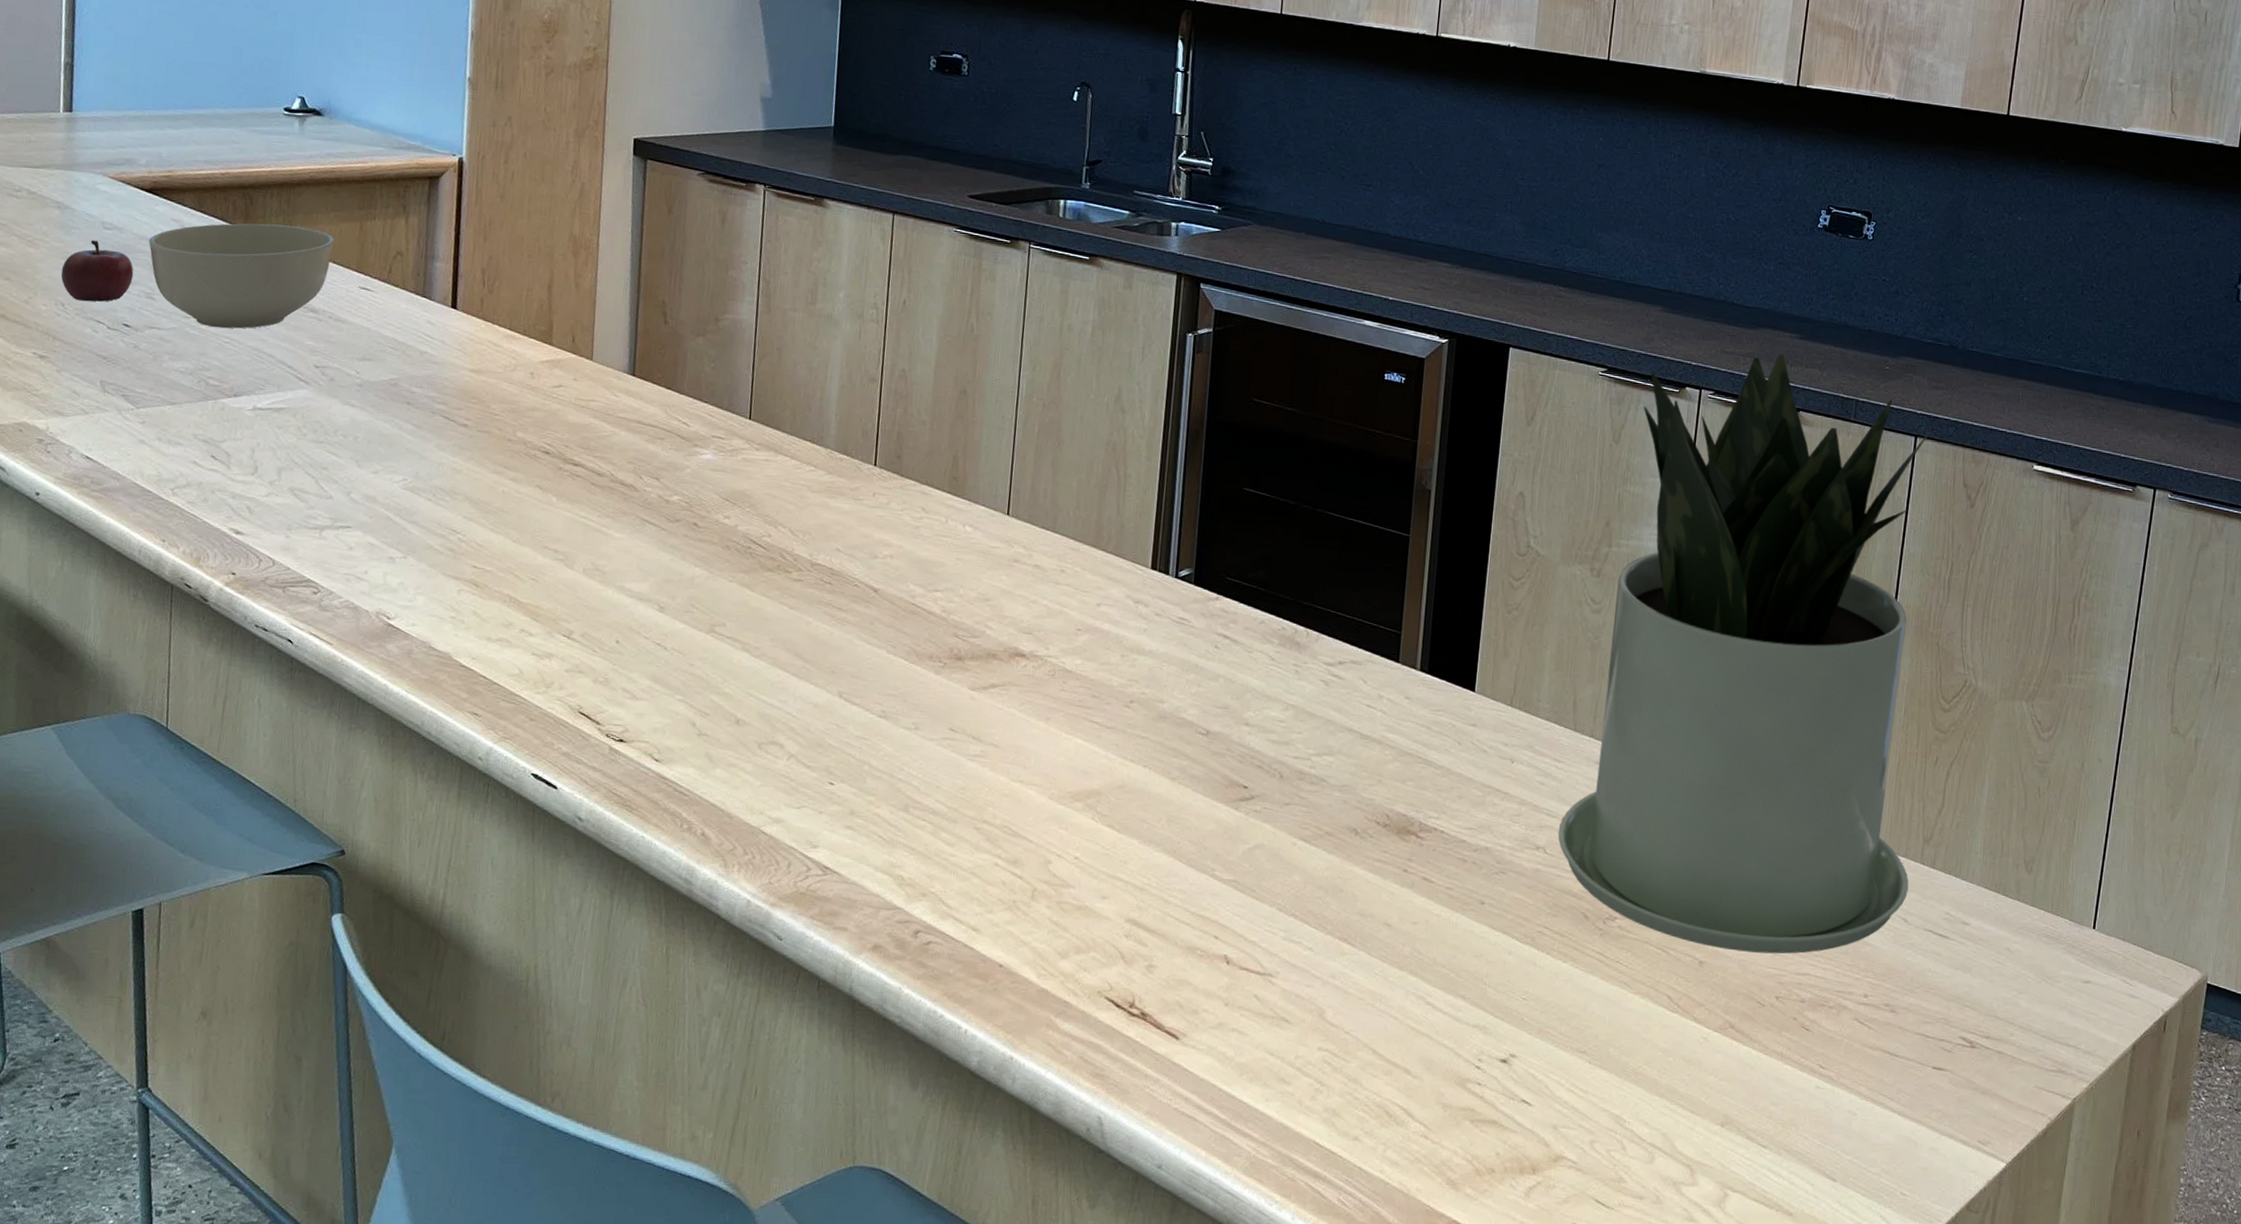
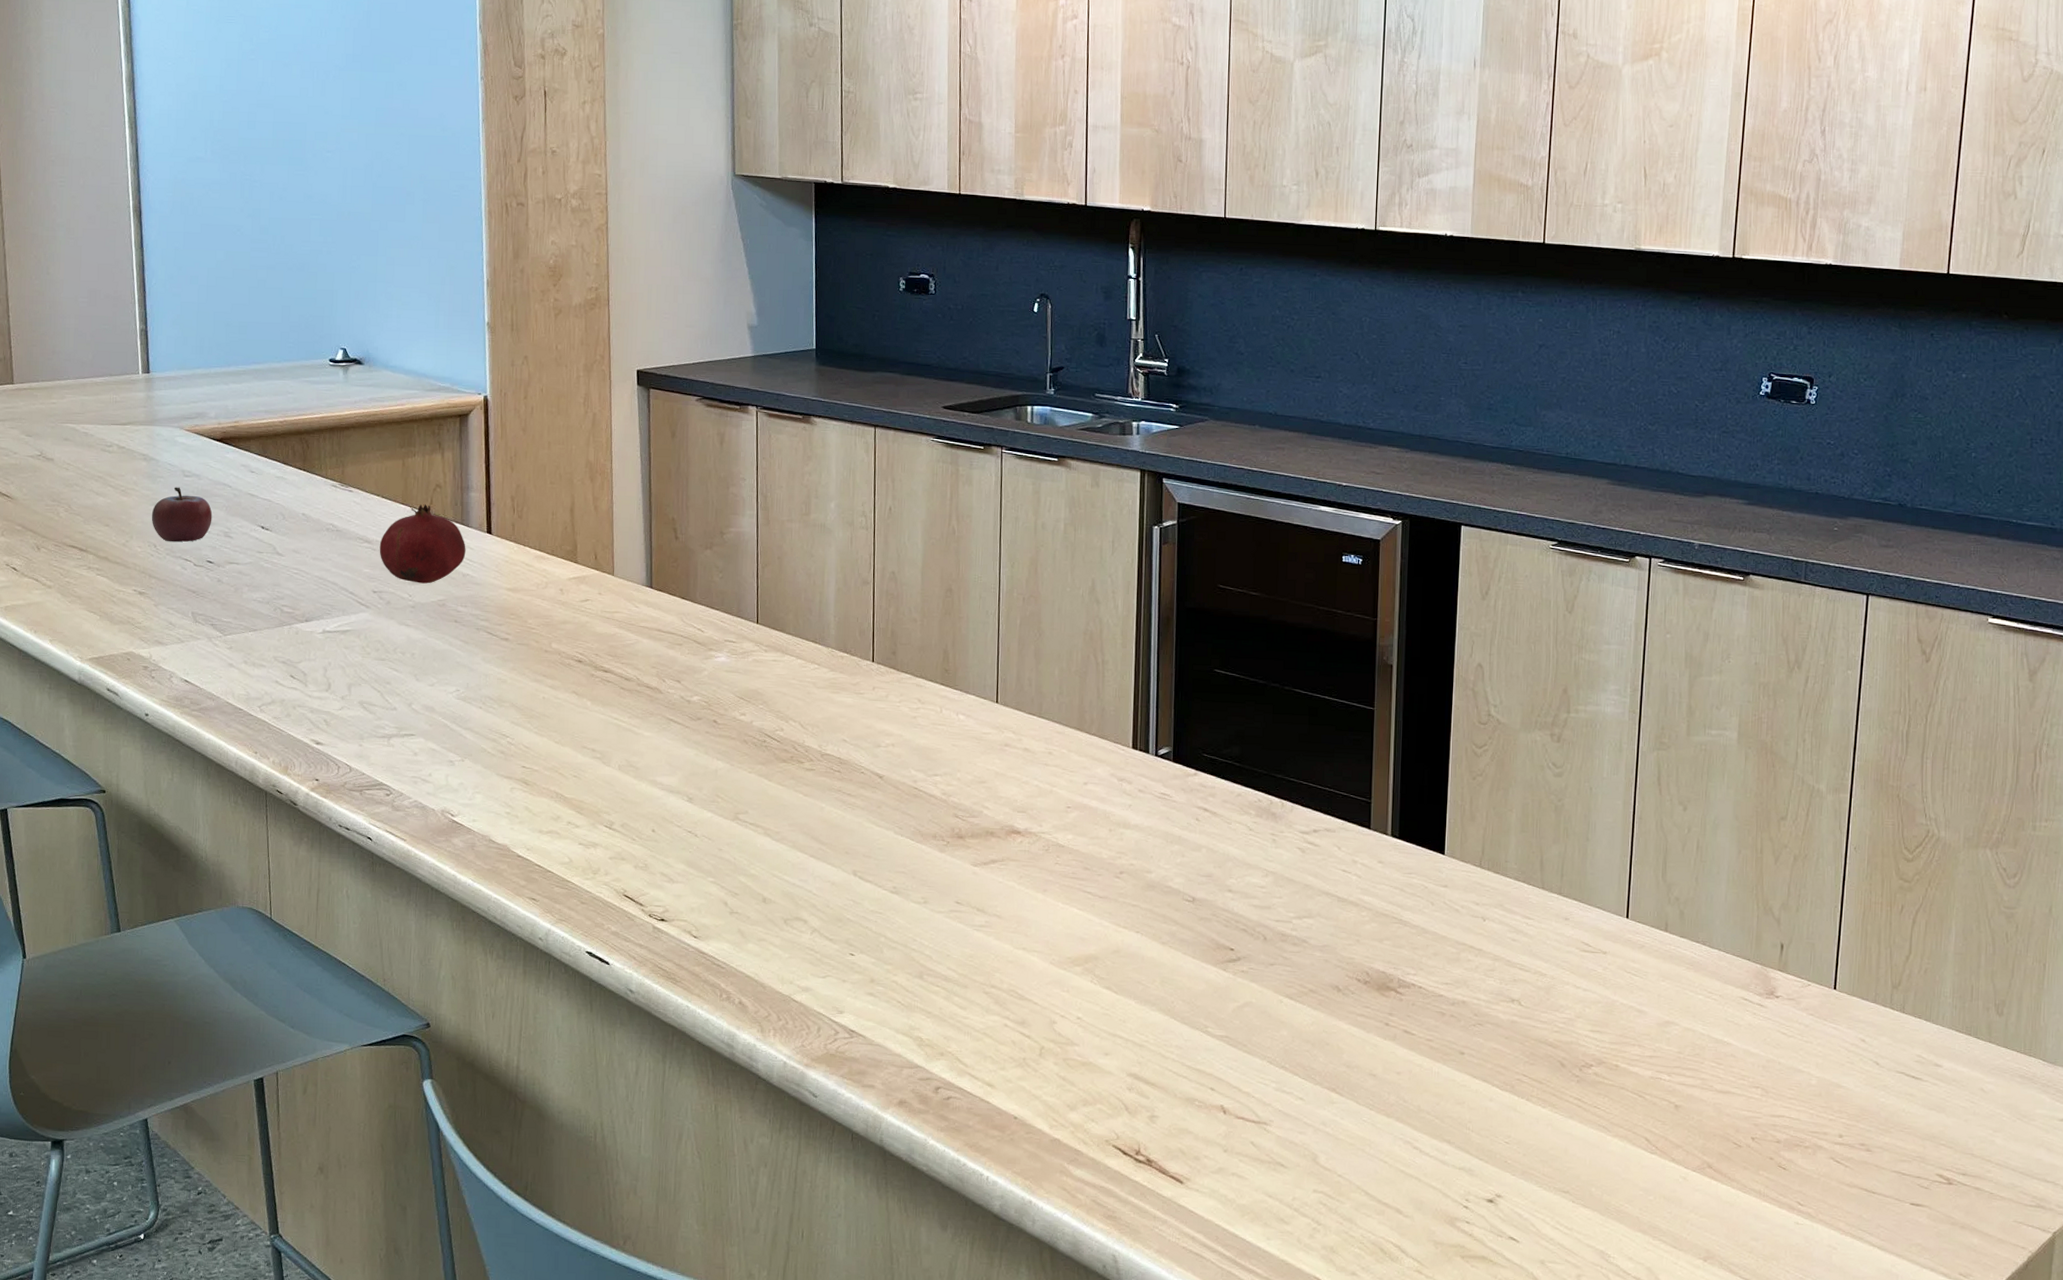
bowl: present [149,223,334,329] -> none [223,465,381,561]
fruit: none [325,272,426,361] -> present [379,503,466,584]
planter: present [1558,354,1931,954] -> none [1531,520,1882,1097]

